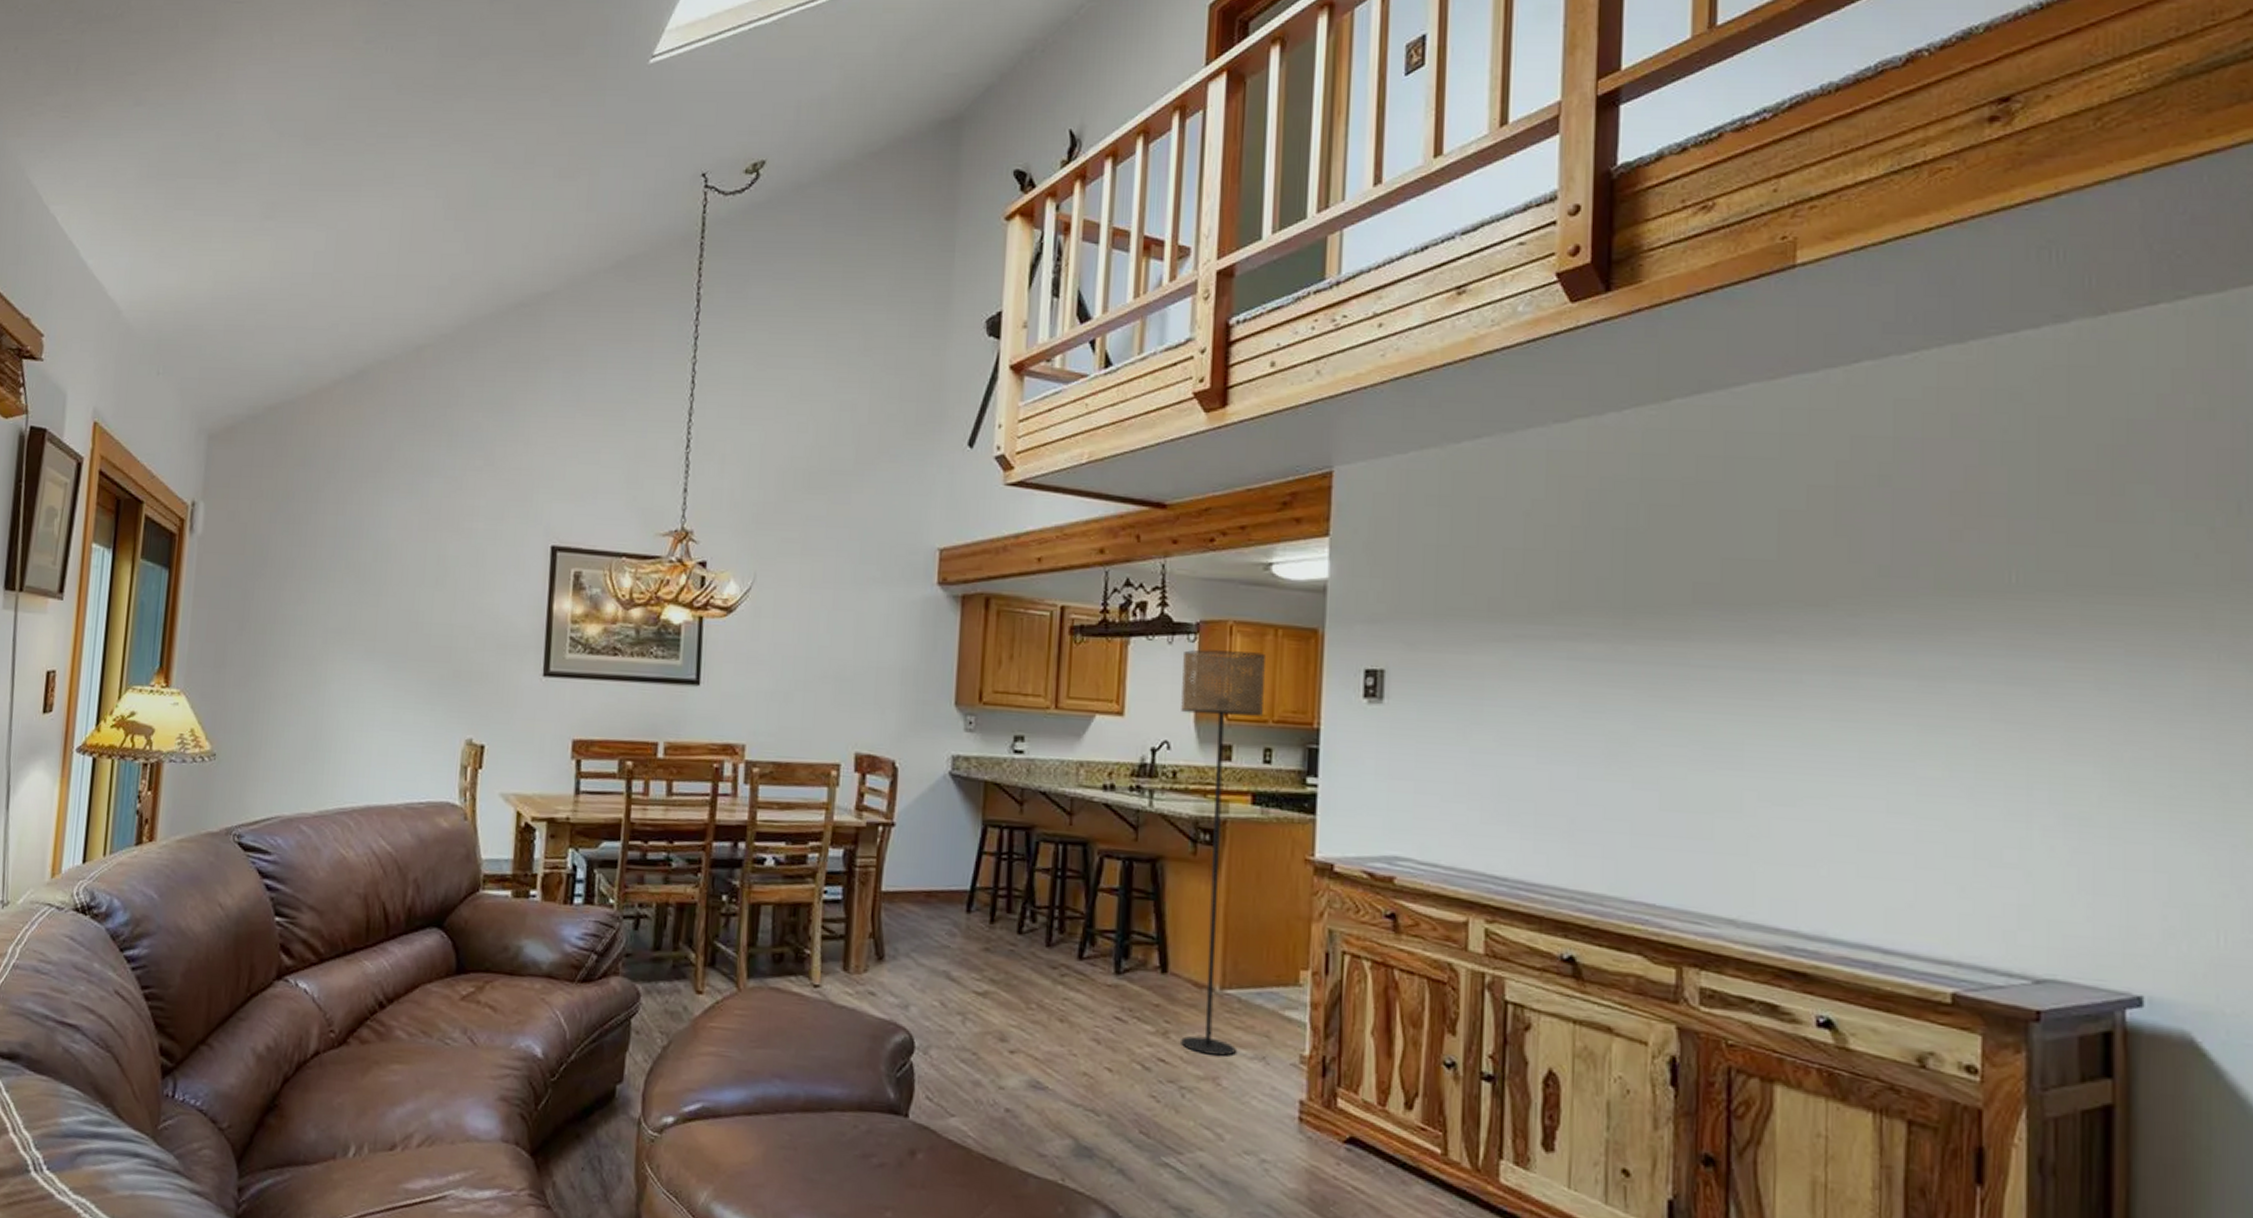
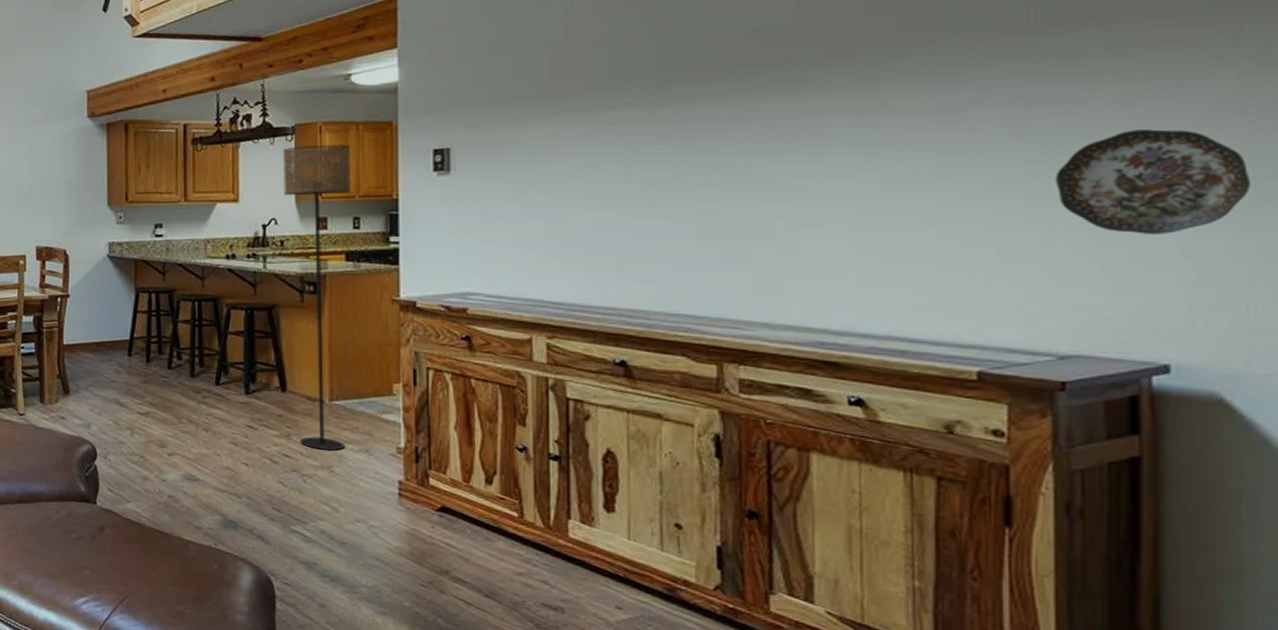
decorative plate: none [2034,720,2220,843] -> present [1055,129,1250,234]

